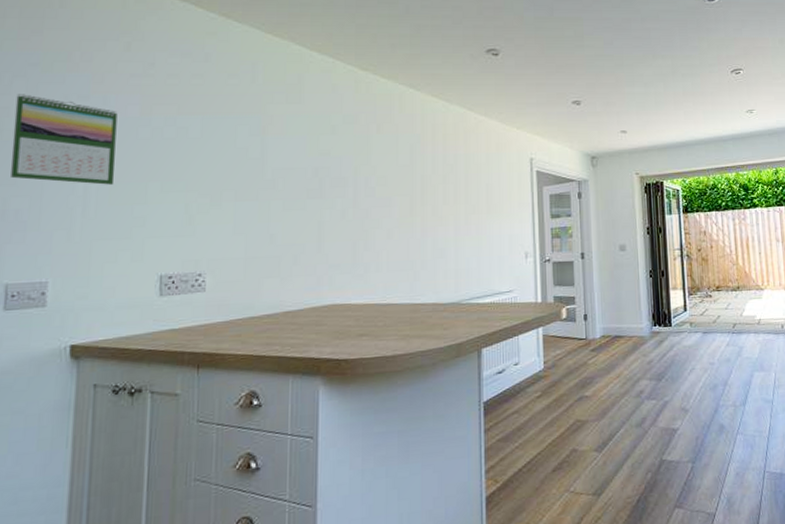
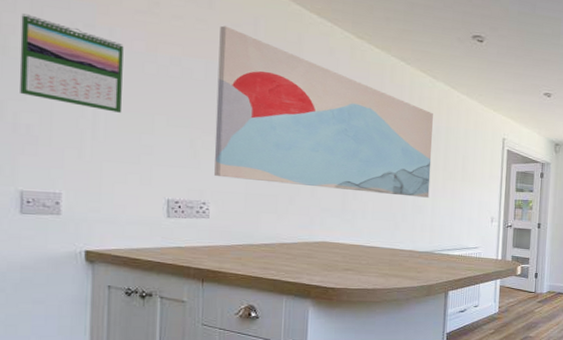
wall art: none [211,77,451,243] -> present [214,25,433,198]

